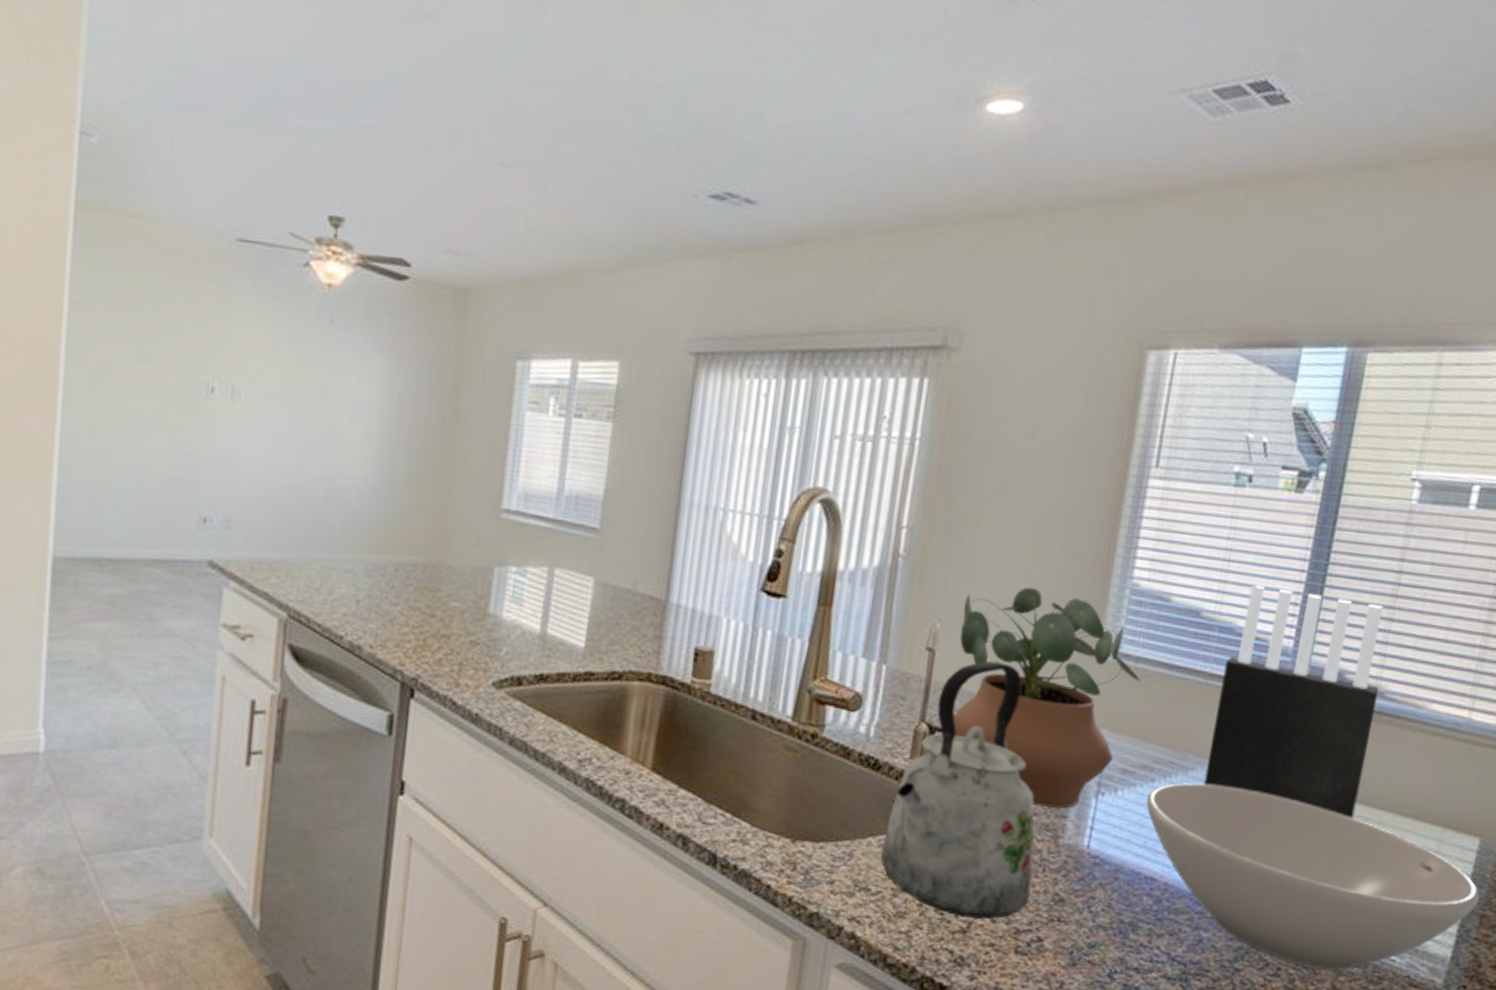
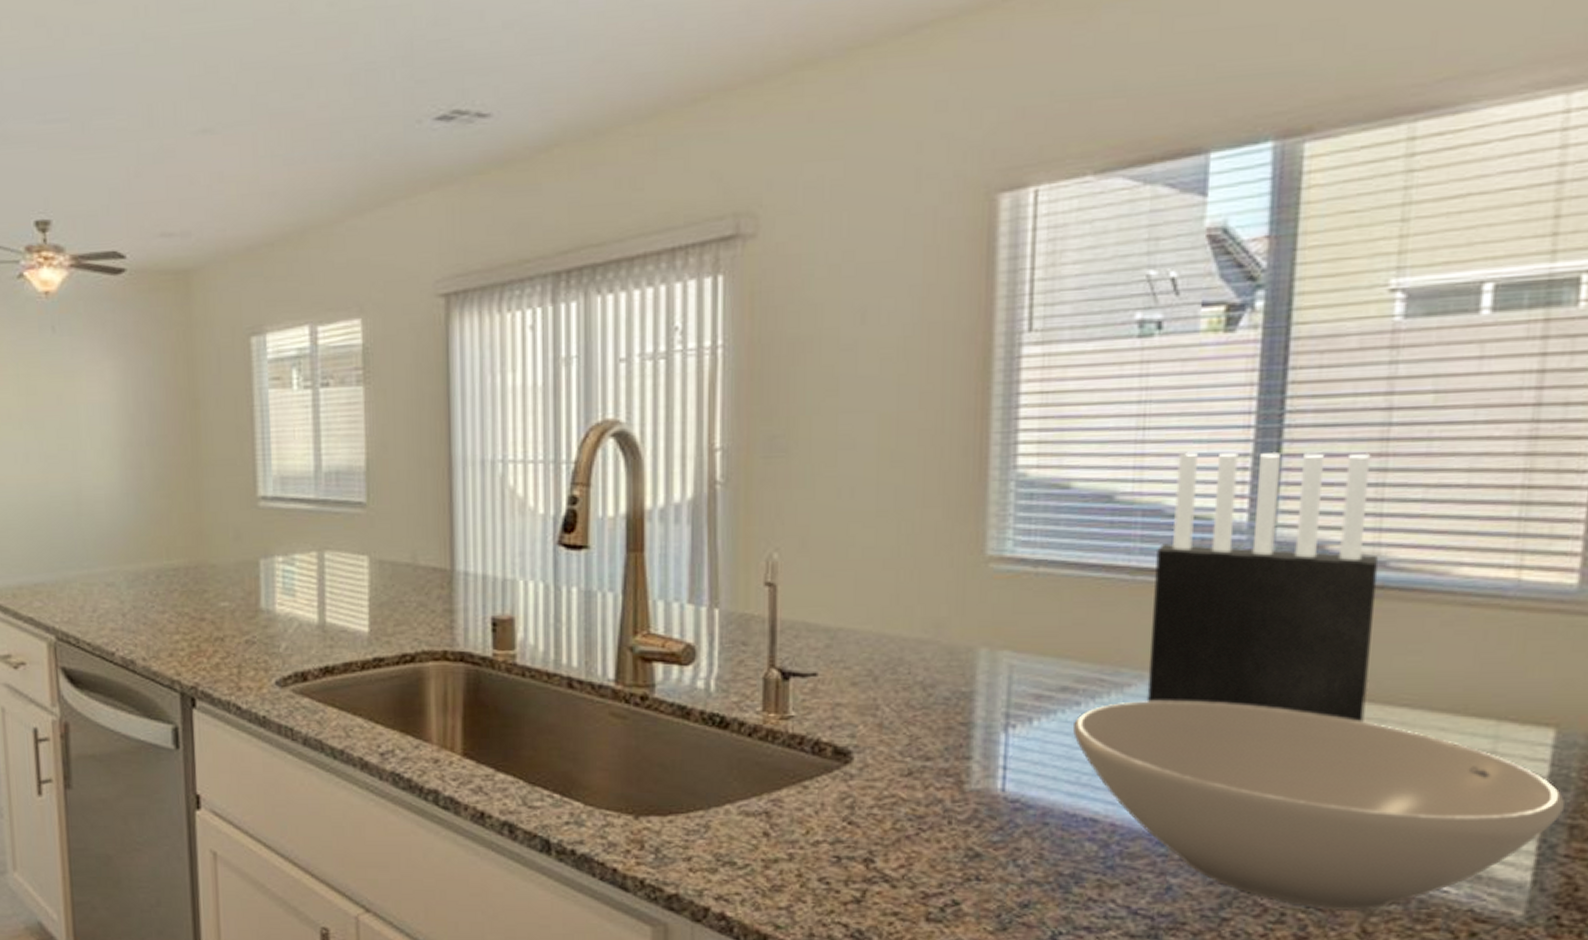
kettle: present [880,660,1035,920] -> none [742,587,936,886]
potted plant: present [953,587,1141,808] -> none [804,496,1045,749]

